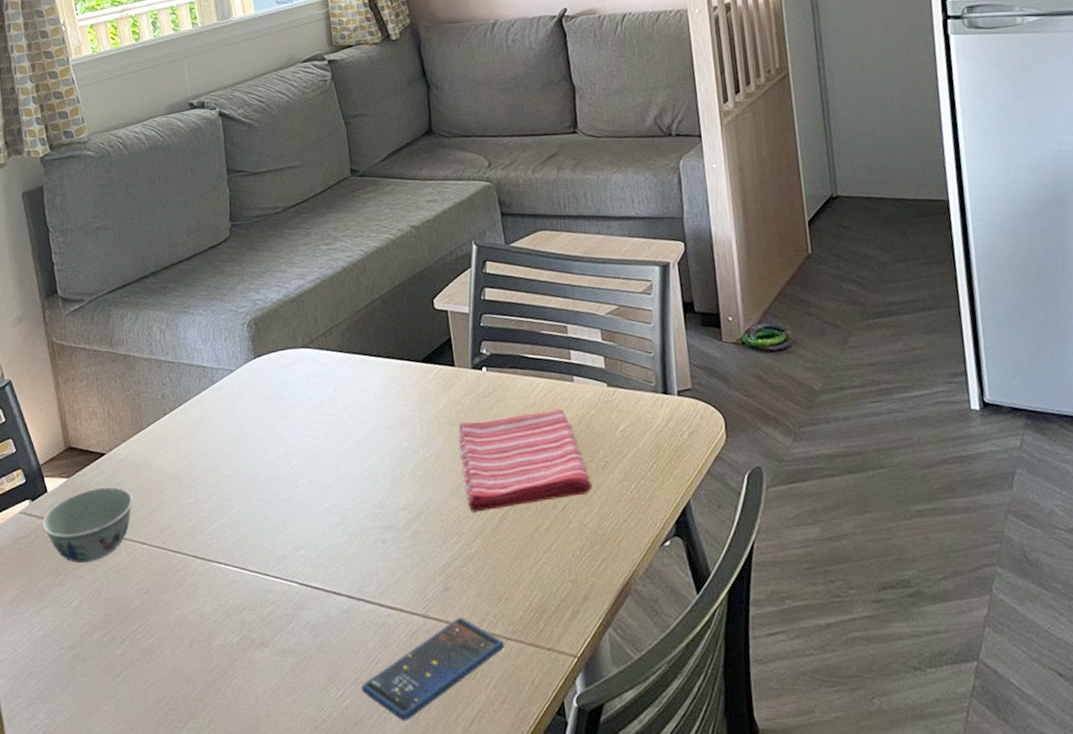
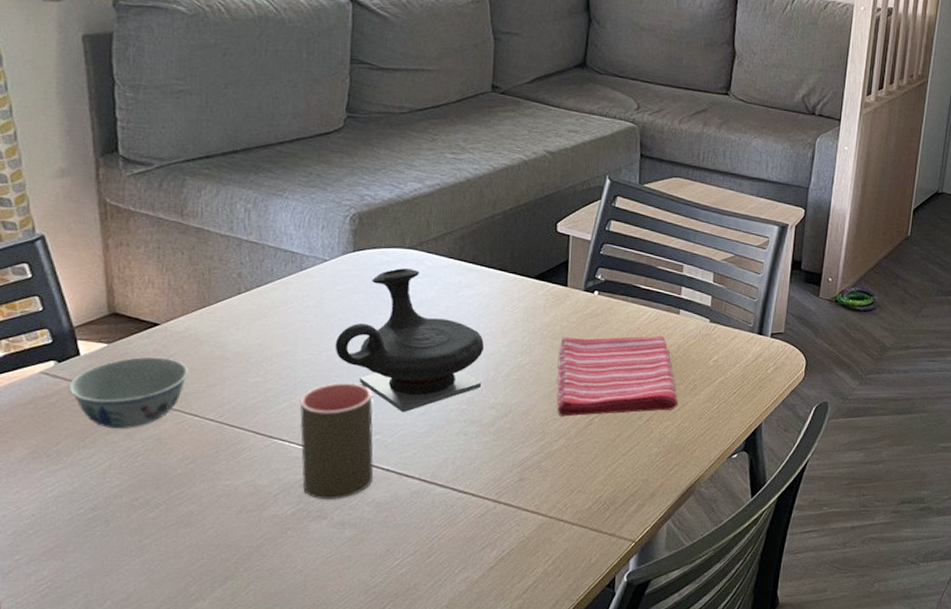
cup: none [228,495,305,625] -> present [300,382,374,499]
teapot: none [251,368,390,523] -> present [334,268,485,413]
smartphone: present [361,617,504,722] -> none [420,504,569,588]

